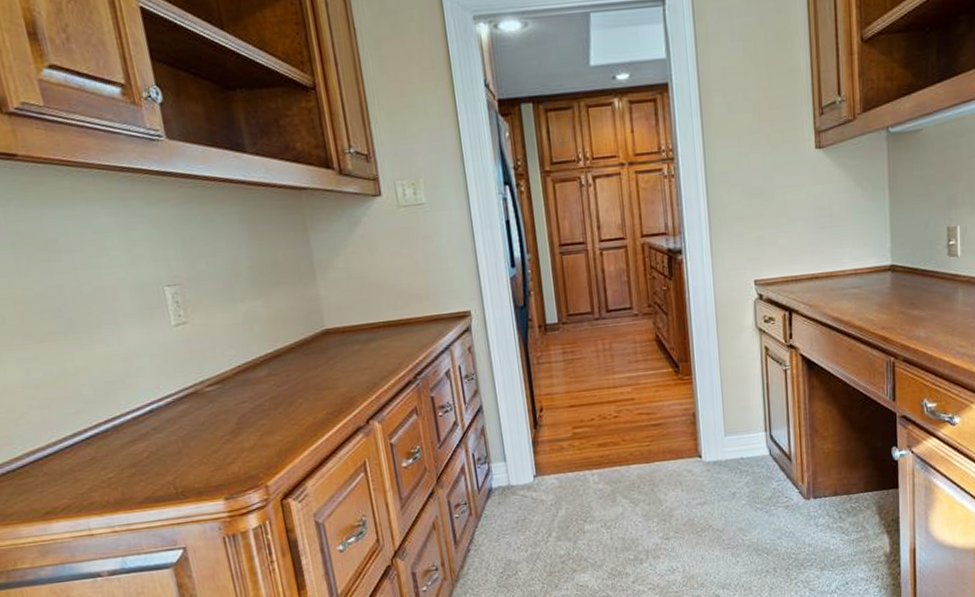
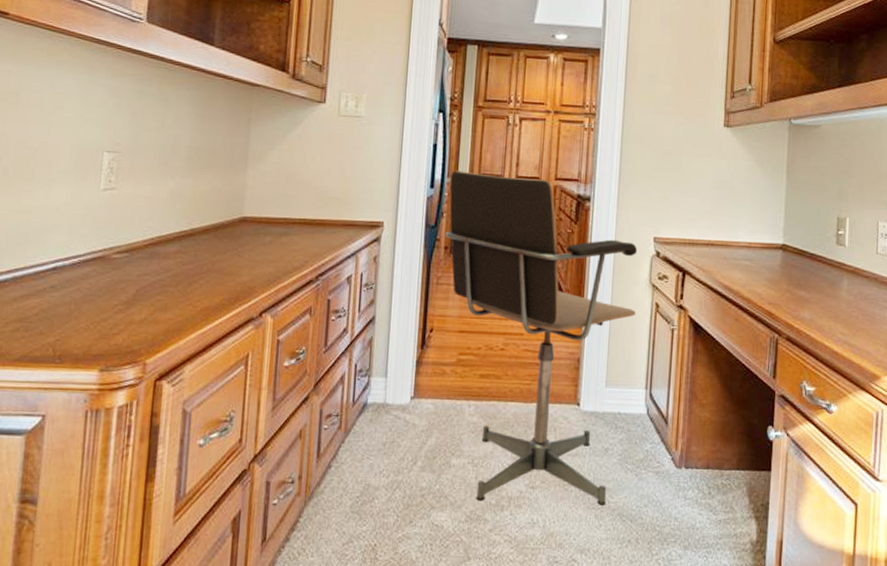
office chair: none [530,239,745,559] -> present [446,170,638,505]

